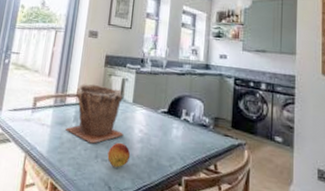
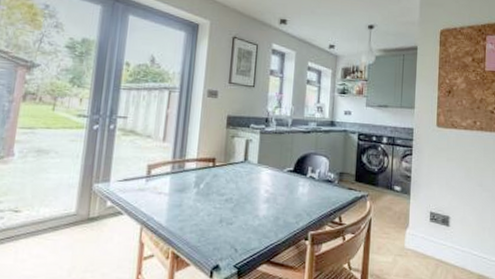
plant pot: present [66,83,124,144] -> none [186,146,249,208]
fruit: present [107,142,131,168] -> none [232,204,257,230]

